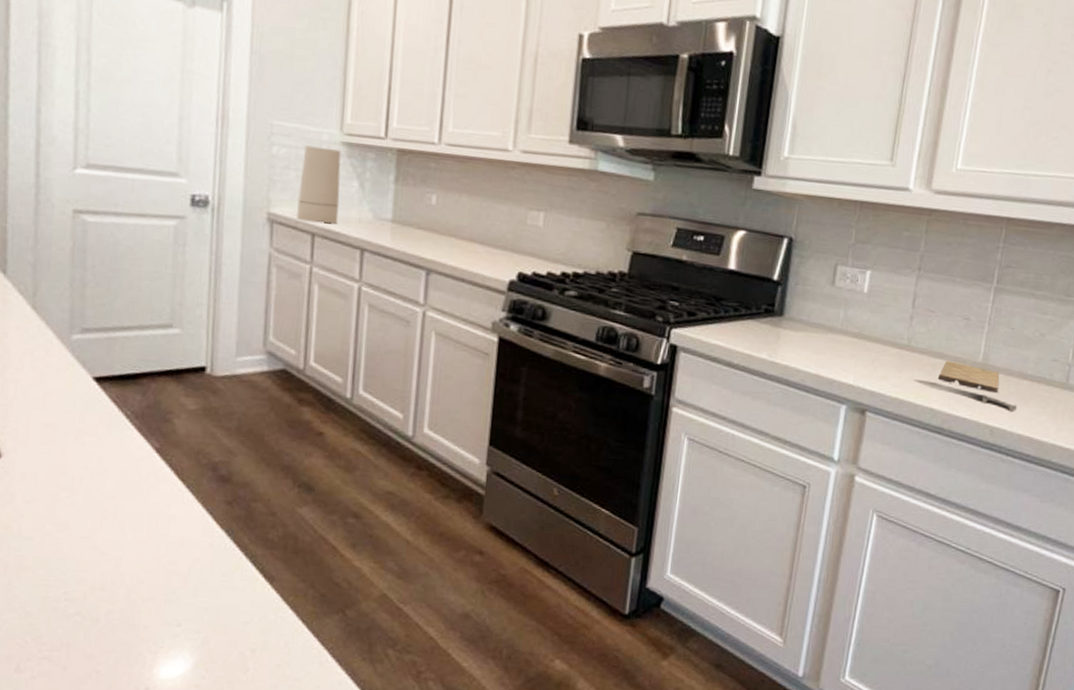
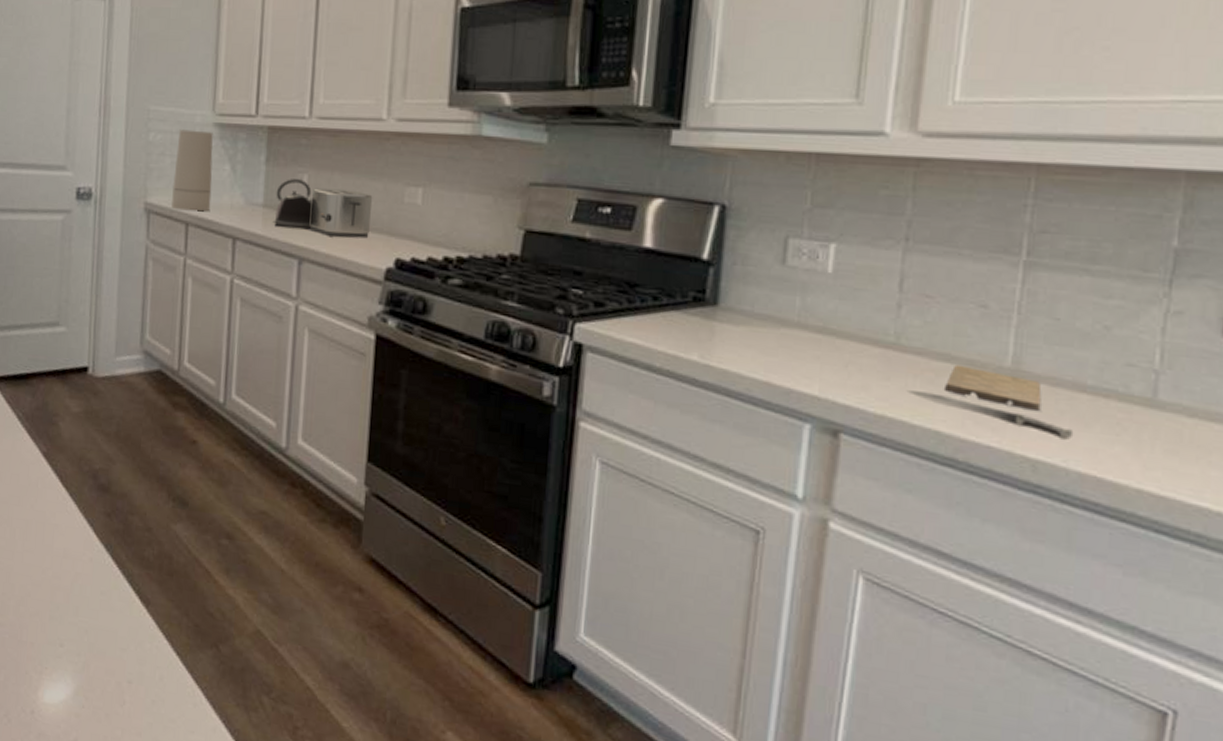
kettle: none [401,198,441,245] -> present [272,179,313,230]
toaster: none [437,207,499,254] -> present [309,188,373,239]

